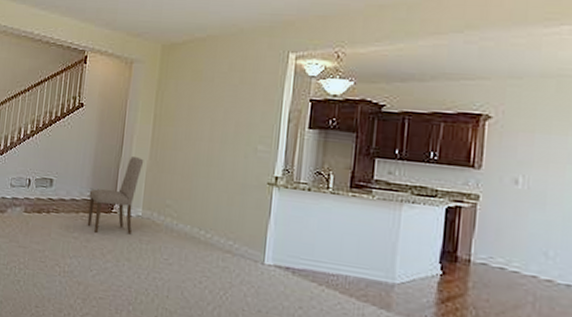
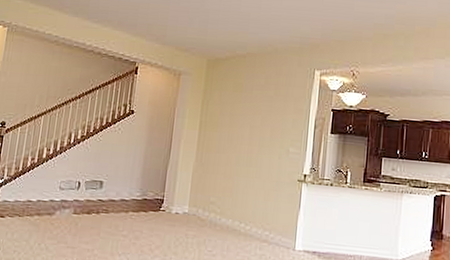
dining chair: present [87,157,144,235] -> none [136,159,191,231]

